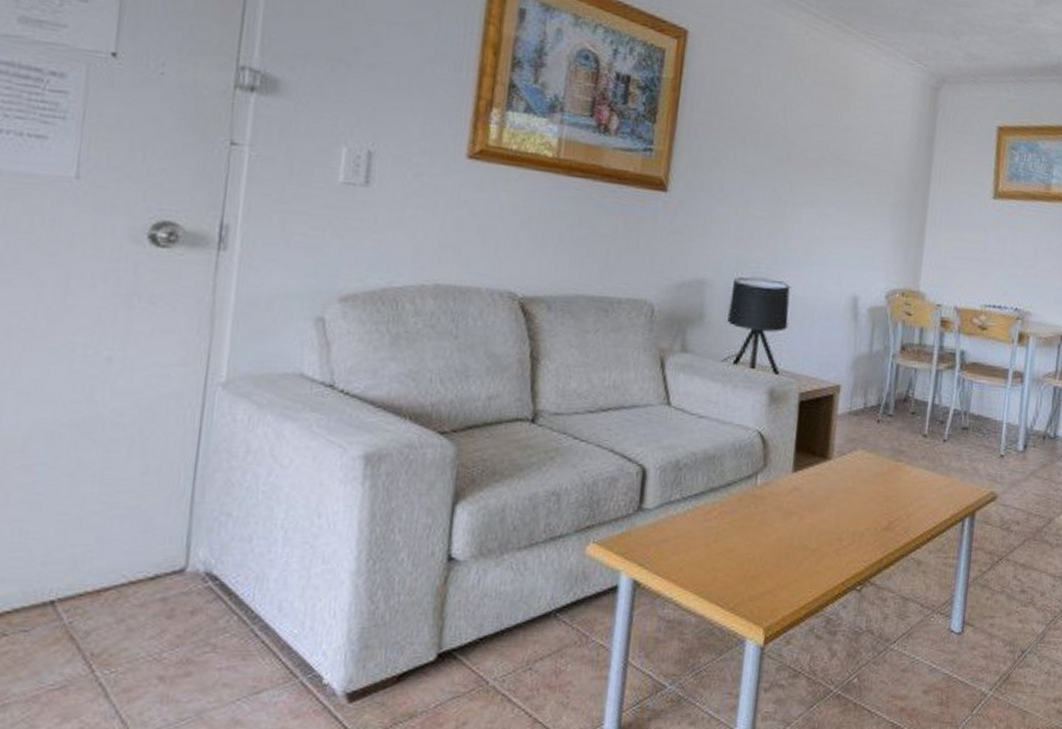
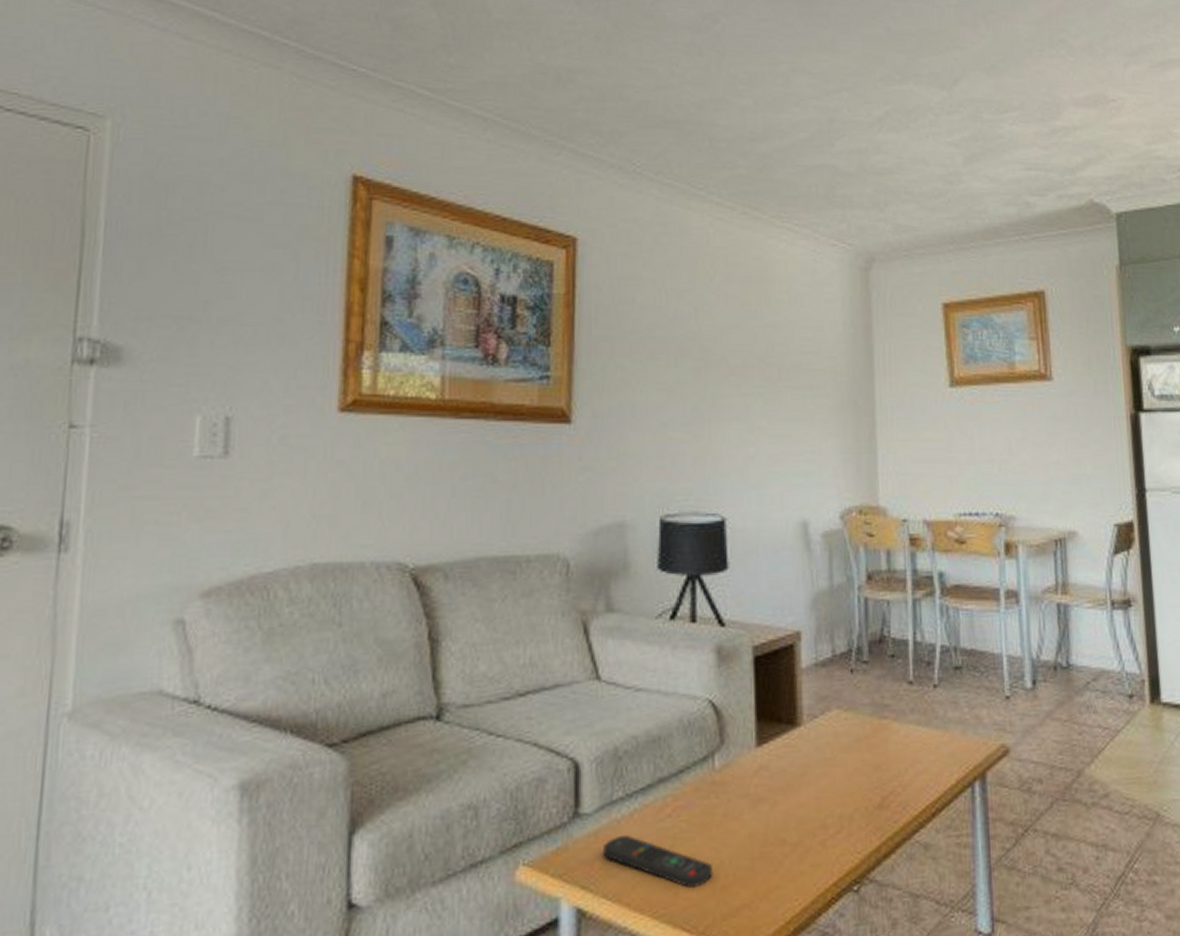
remote control: none [659,528,746,574] -> present [603,834,712,888]

